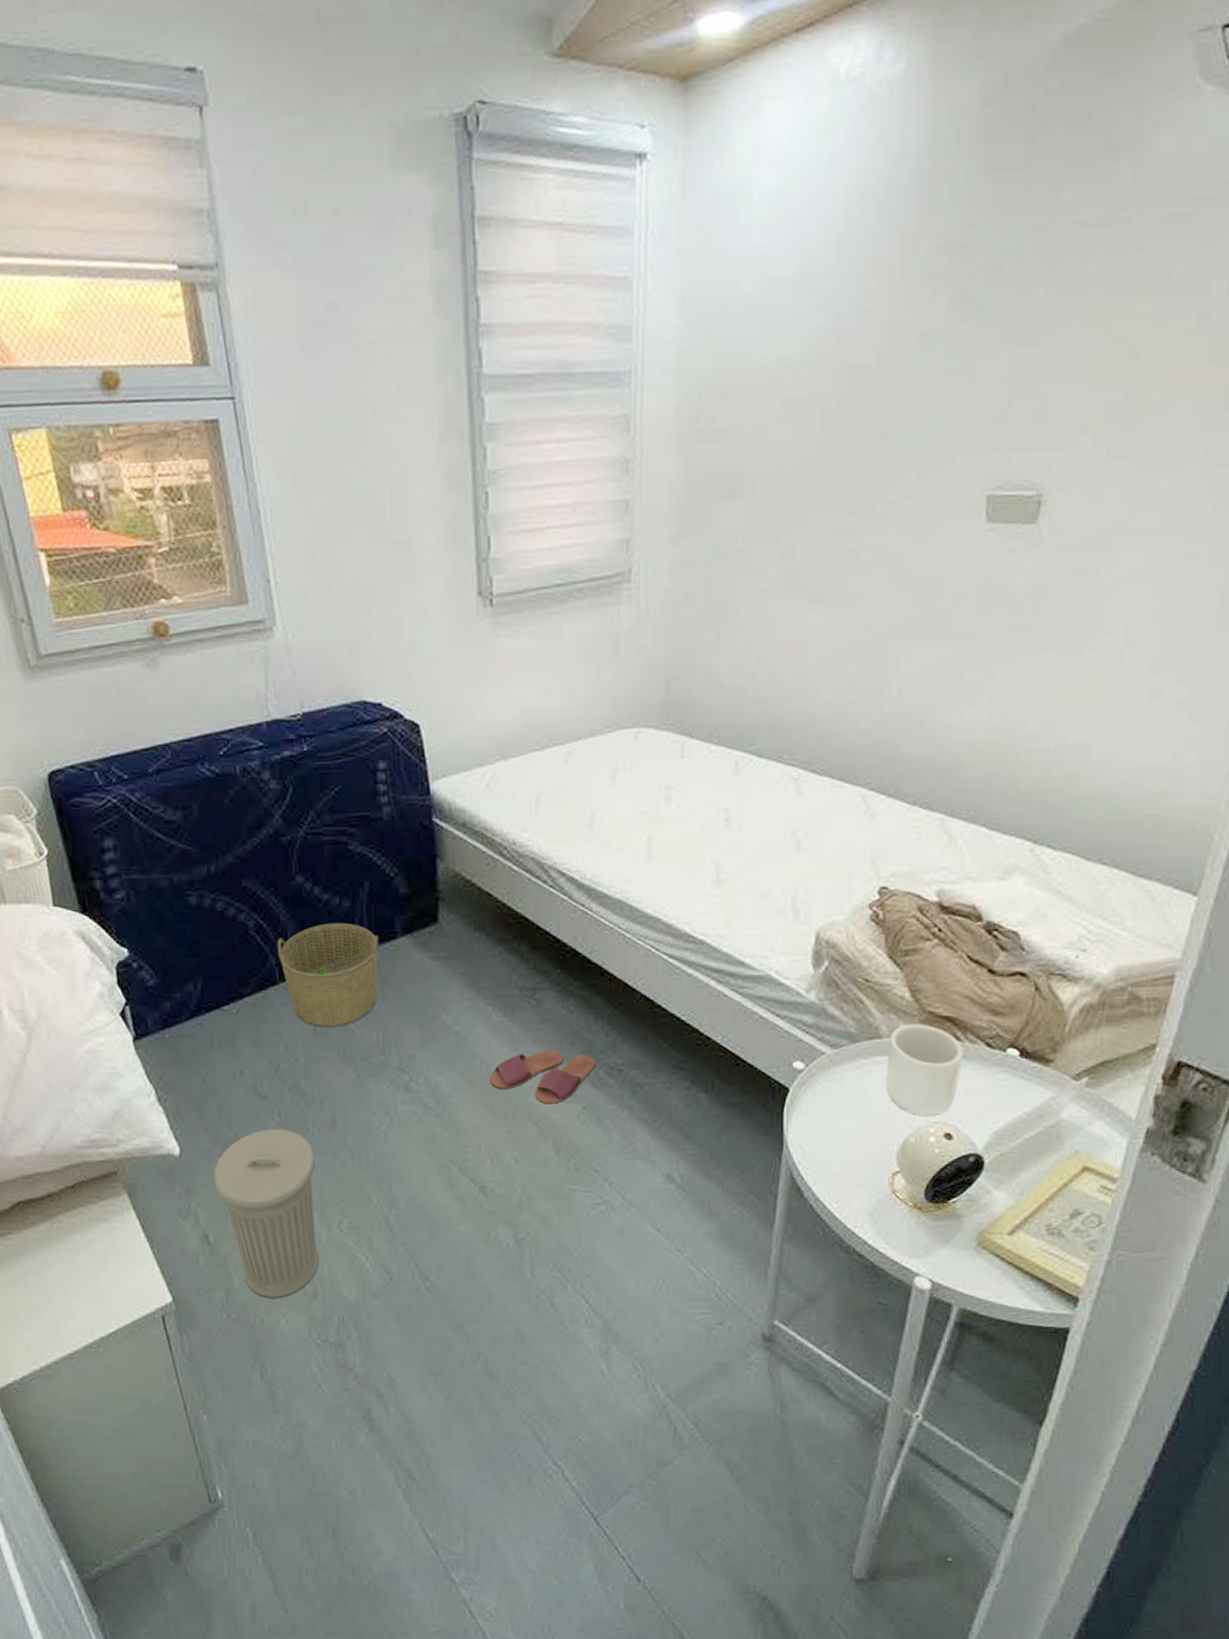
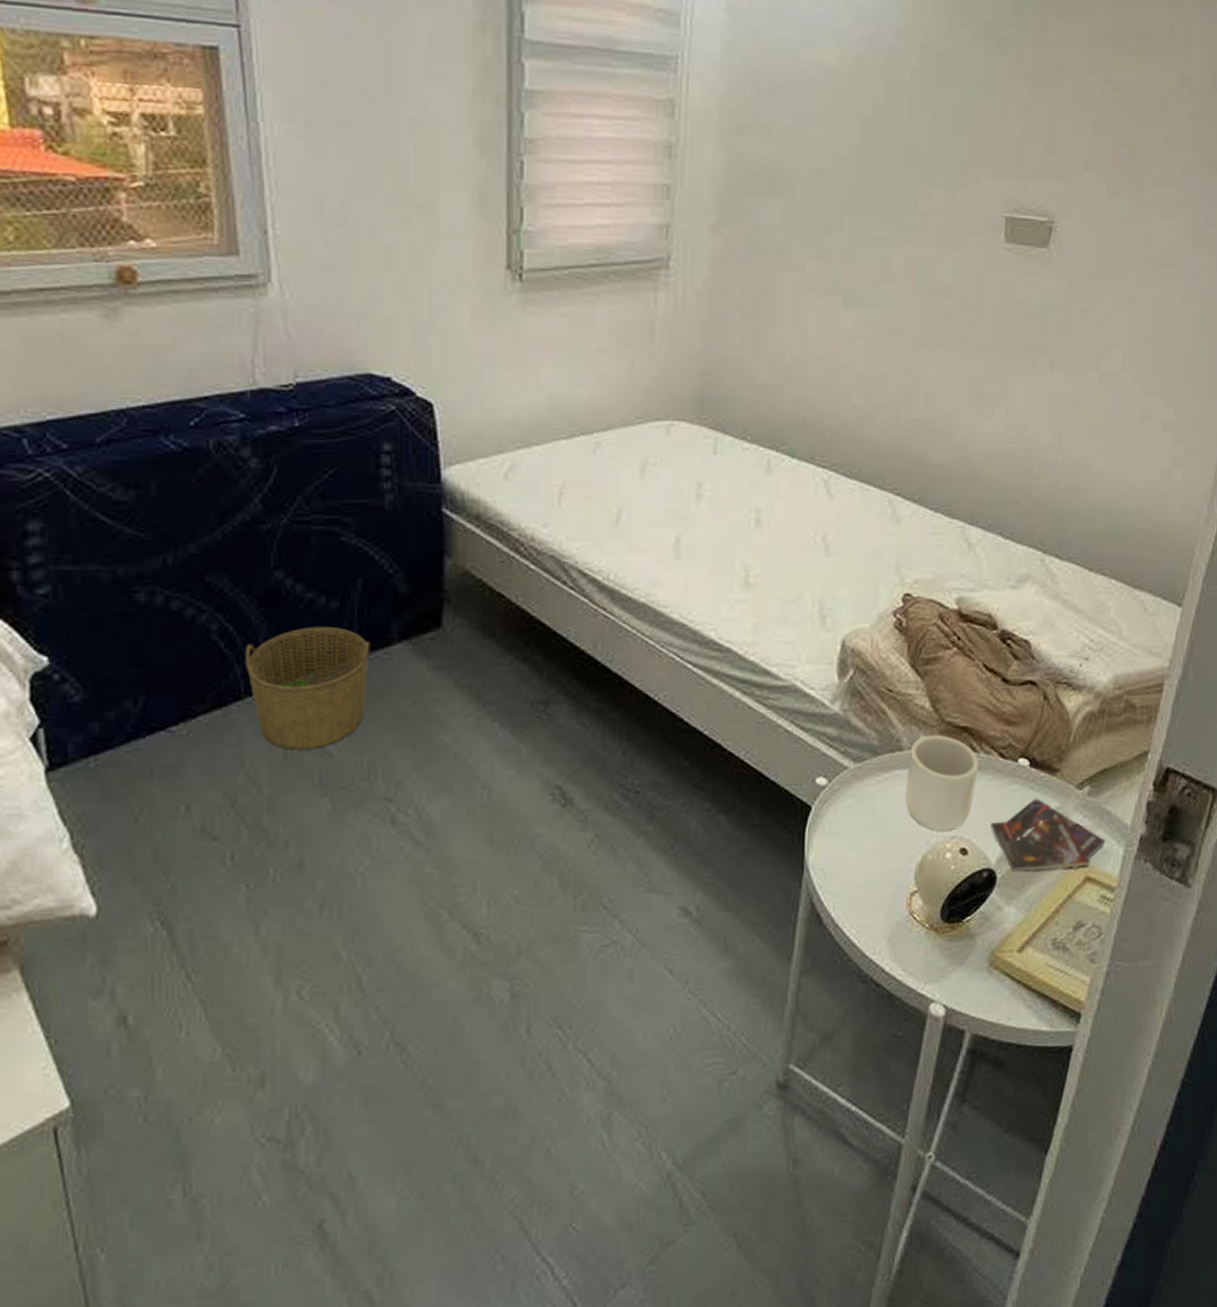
trash bin: present [214,1128,319,1299] -> none [140,875,273,1092]
slippers: present [489,1049,597,1104] -> none [491,770,612,833]
booklet: none [977,1087,1107,1160] -> present [991,798,1106,873]

